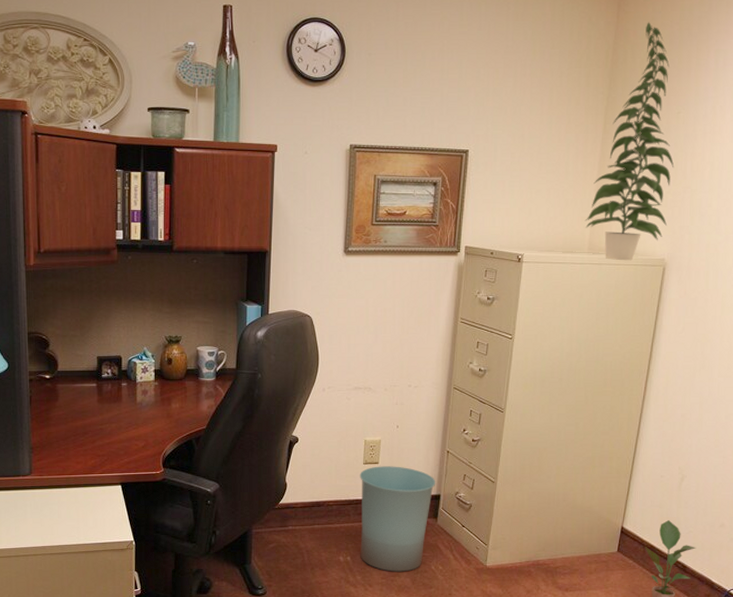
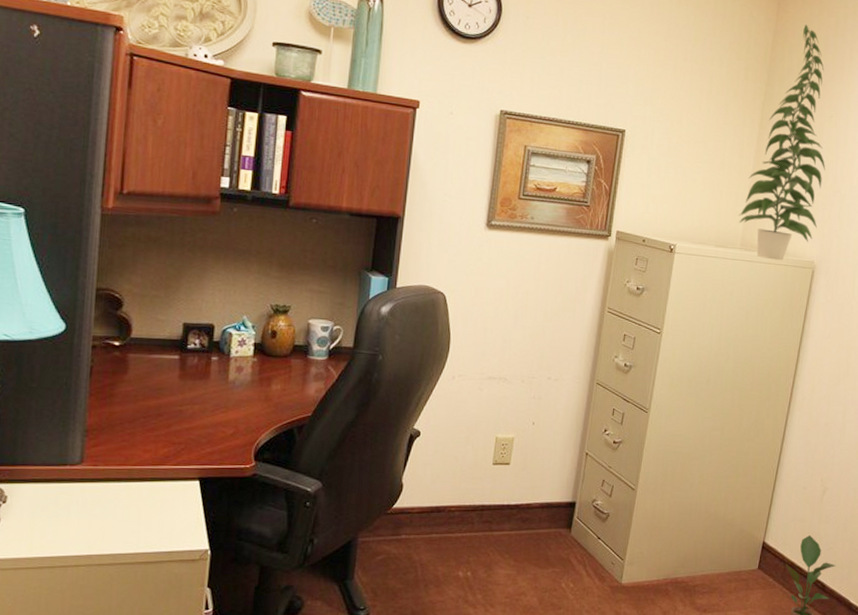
waste bin: present [360,466,436,572] -> none [482,467,572,590]

